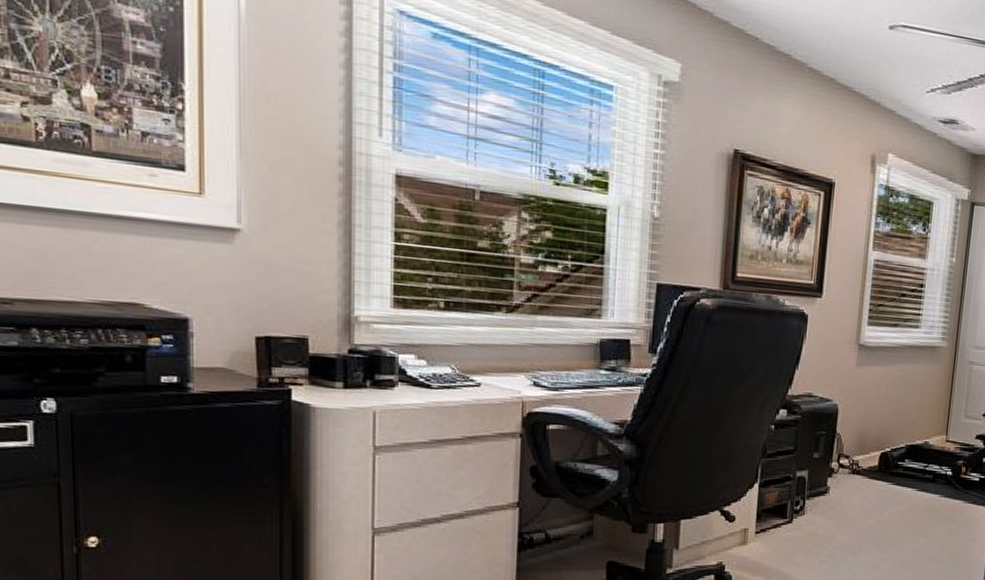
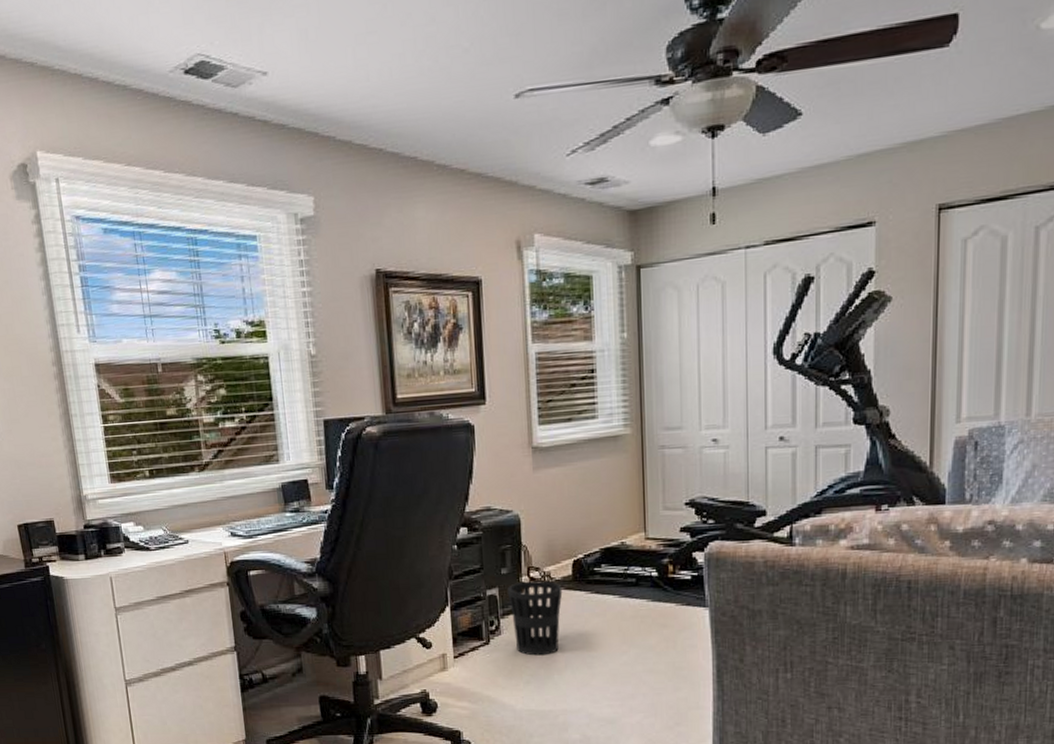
wastebasket: none [816,467,868,538] -> present [508,580,563,656]

